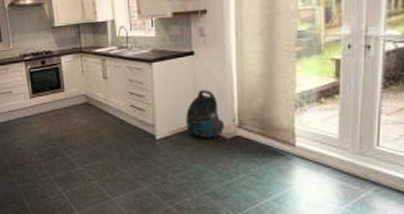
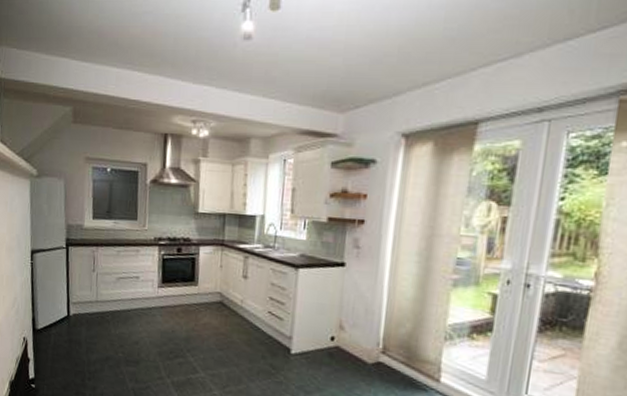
vacuum cleaner: present [186,90,225,138] -> none [326,306,368,361]

